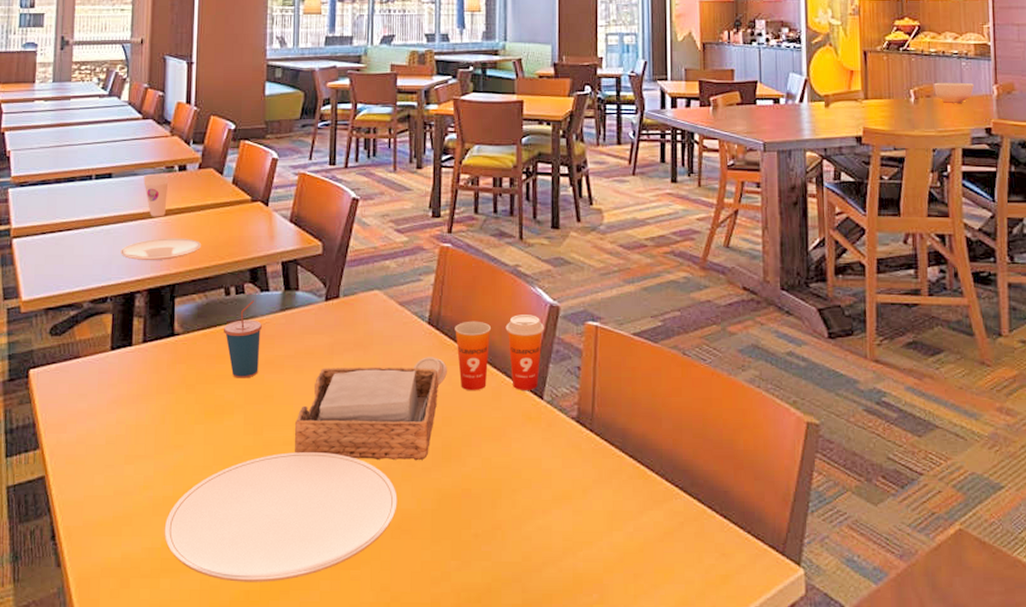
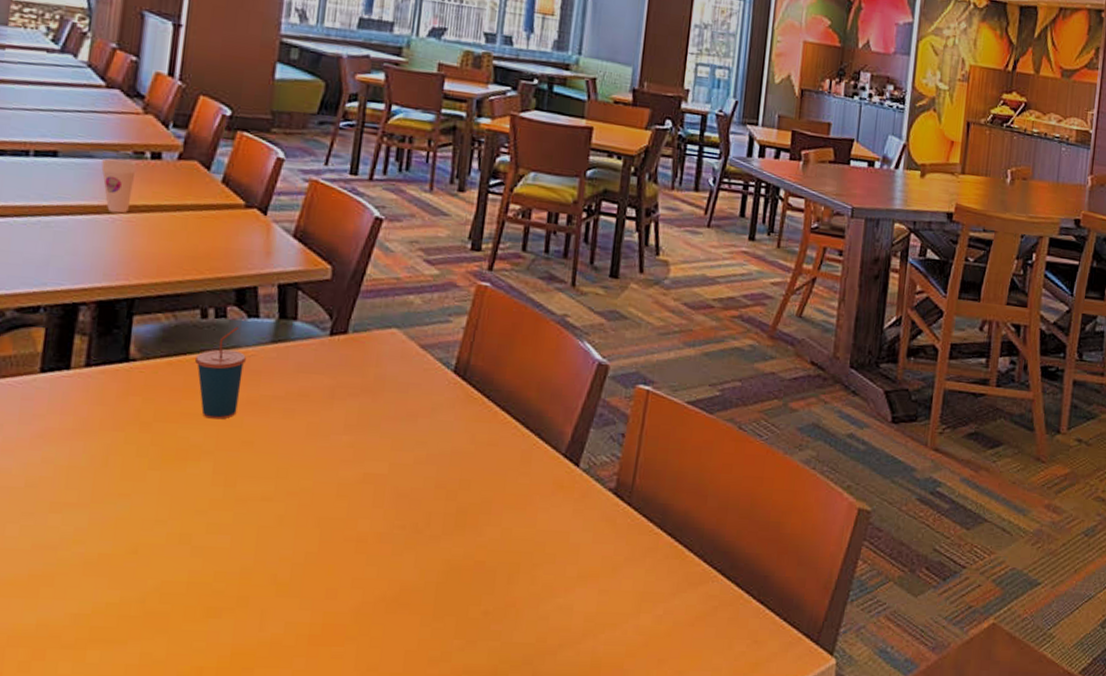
plate: present [121,238,202,260] -> none [63,239,175,268]
plate: present [164,451,398,582] -> none [96,509,397,658]
napkin holder: present [294,367,438,460] -> none [275,413,460,526]
beverage cup: present [414,315,545,392] -> none [431,370,590,457]
bowl: present [934,82,974,103] -> none [1031,165,1070,190]

